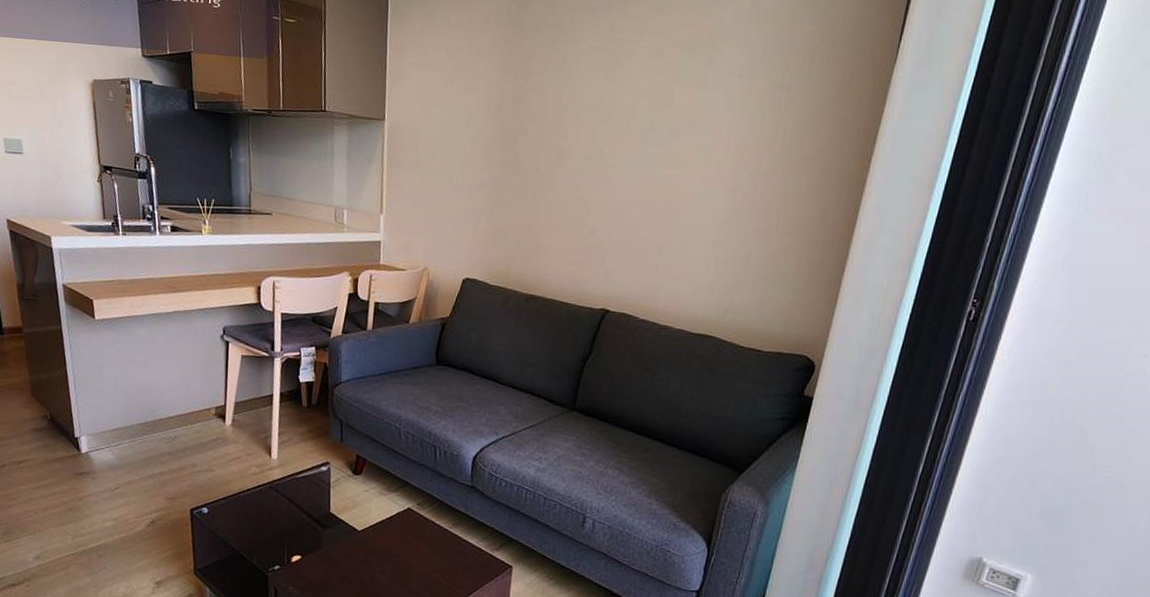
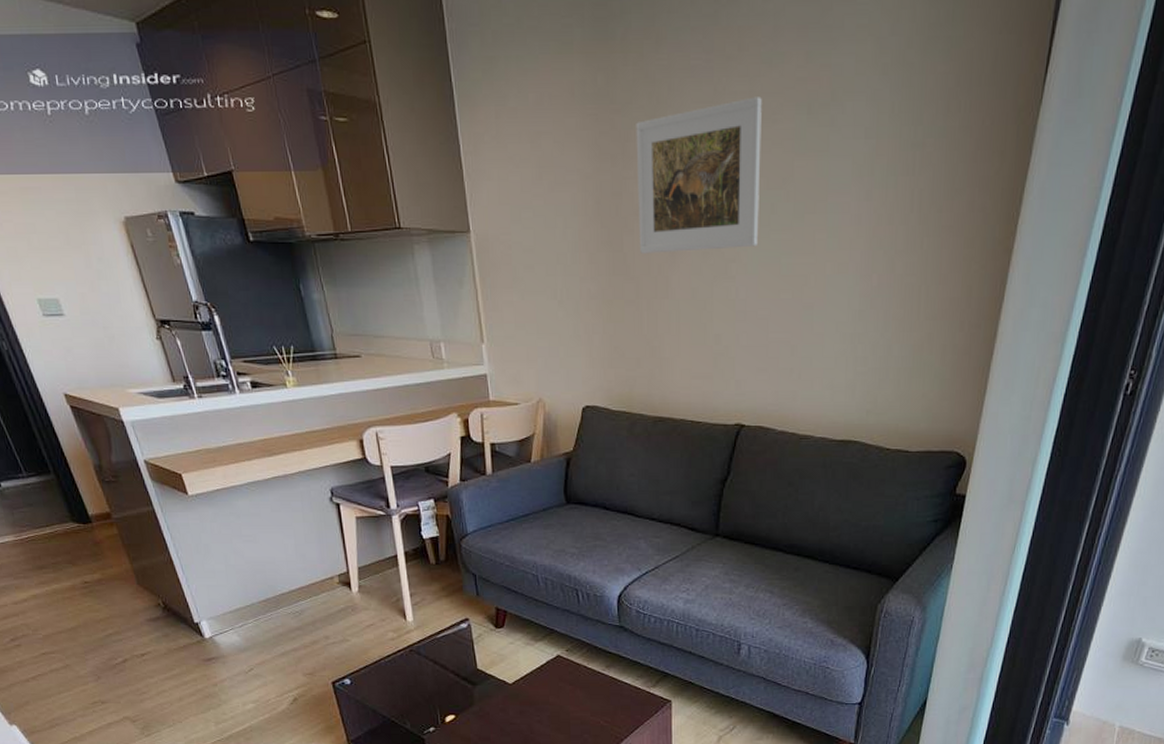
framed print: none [531,35,651,157] -> present [636,96,762,254]

